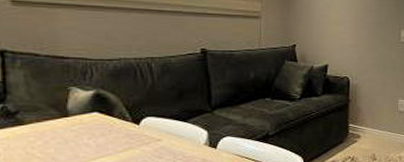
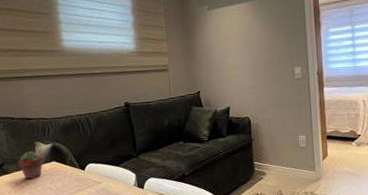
potted succulent: none [39,98,82,133] -> present [17,151,45,180]

